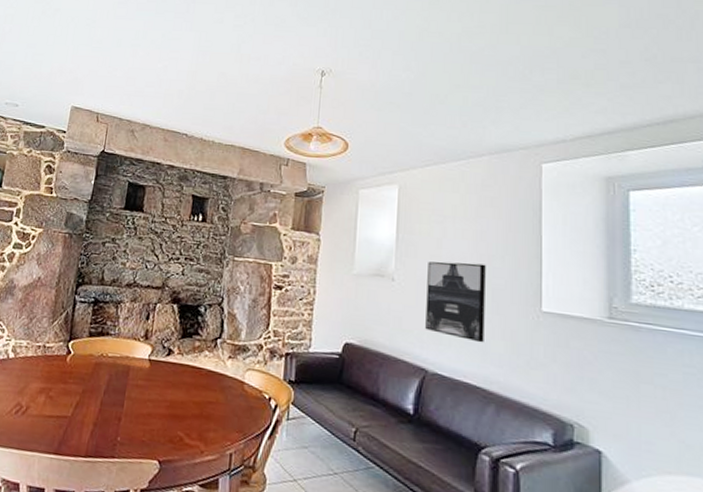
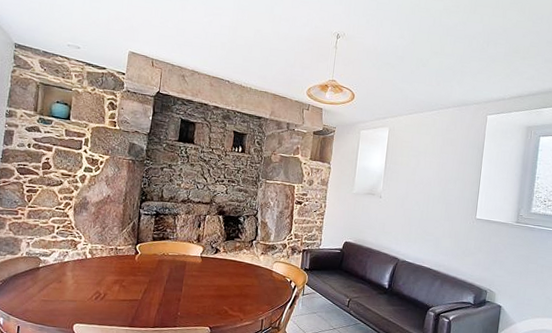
wall art: present [425,261,486,343] -> none [400,184,444,240]

